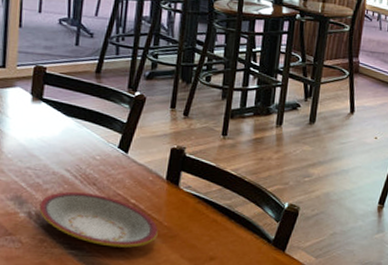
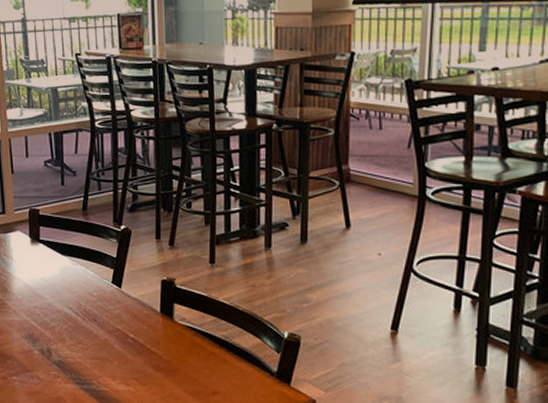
plate: present [39,191,158,248] -> none [50,328,159,382]

